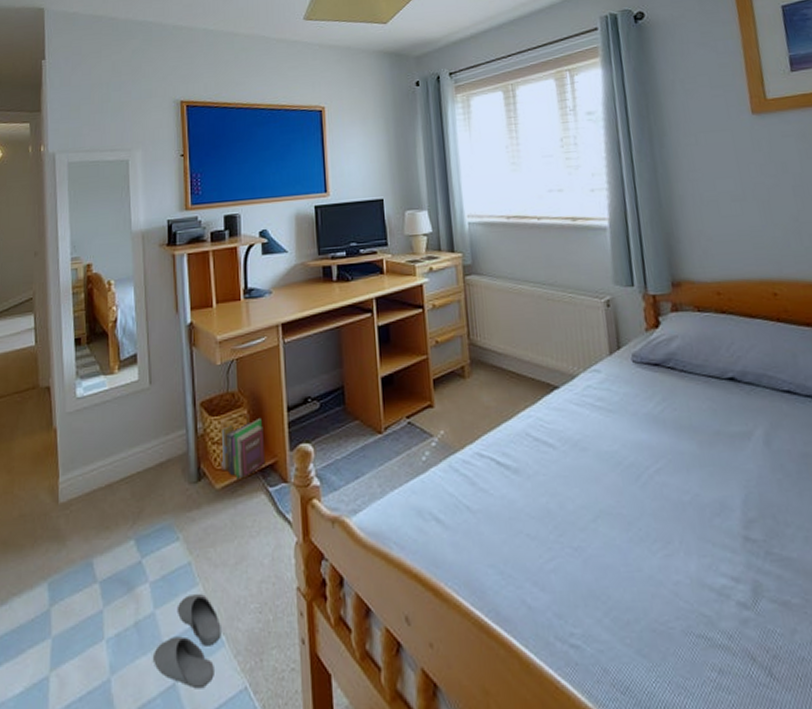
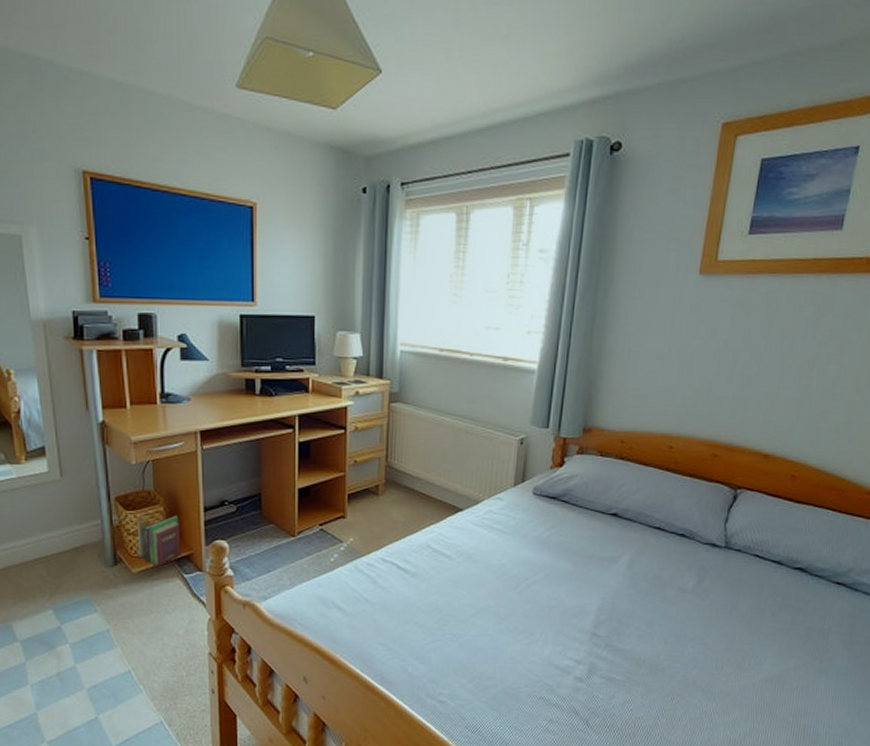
slippers: present [154,594,221,687] -> none [76,654,139,720]

